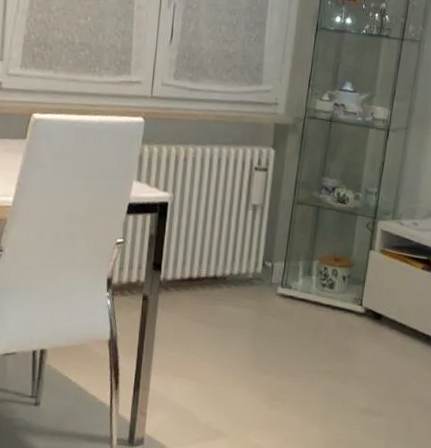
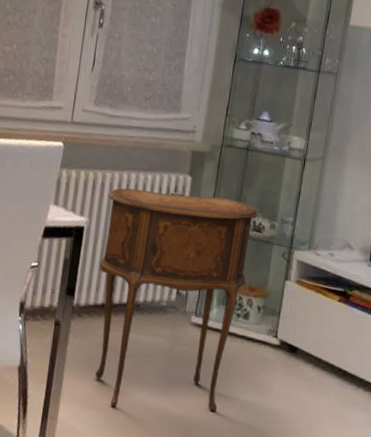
side table: none [184,162,342,379] -> present [95,188,258,413]

